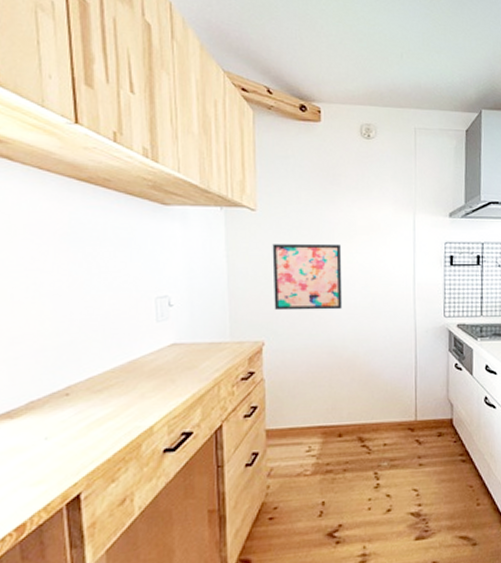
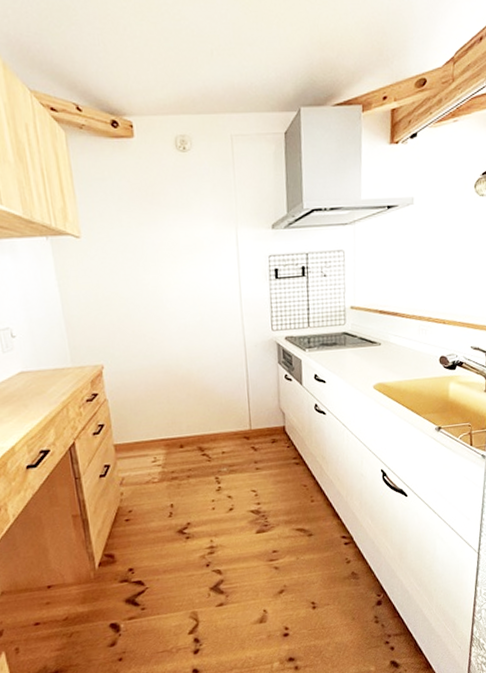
wall art: present [272,243,343,311] -> none [100,265,173,335]

